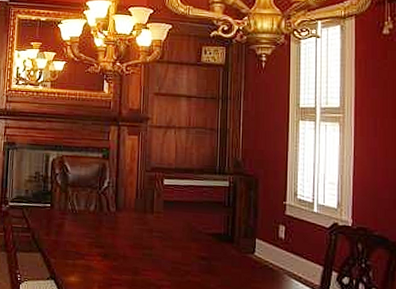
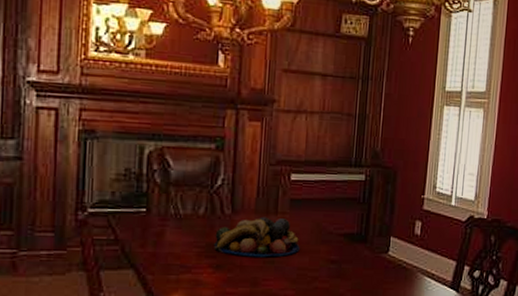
fruit bowl: none [102,215,173,251] -> present [214,216,300,257]

